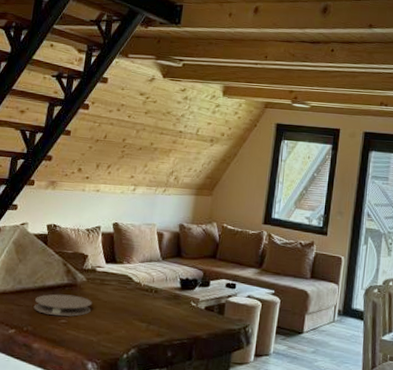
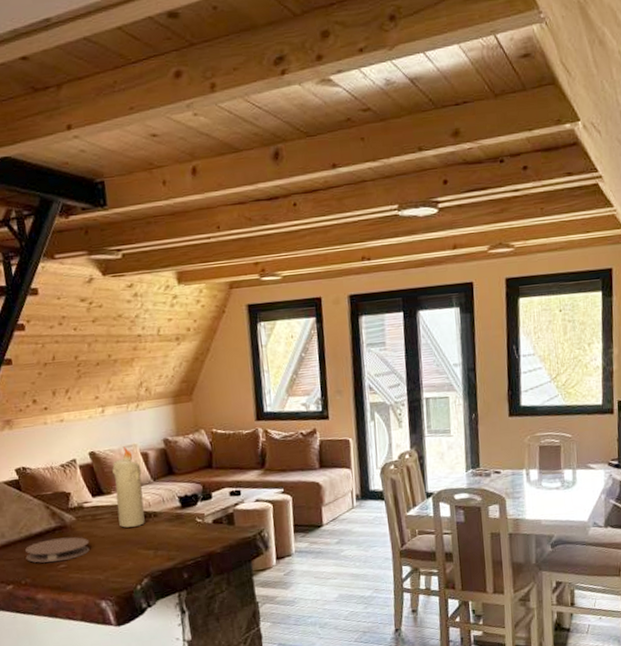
candle: none [123,224,154,298] -> present [112,446,145,528]

